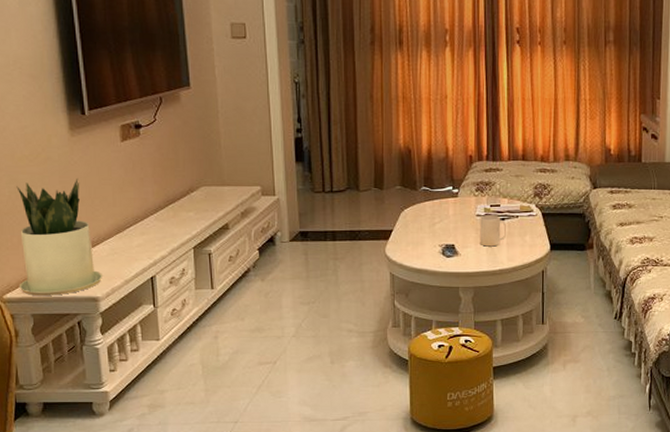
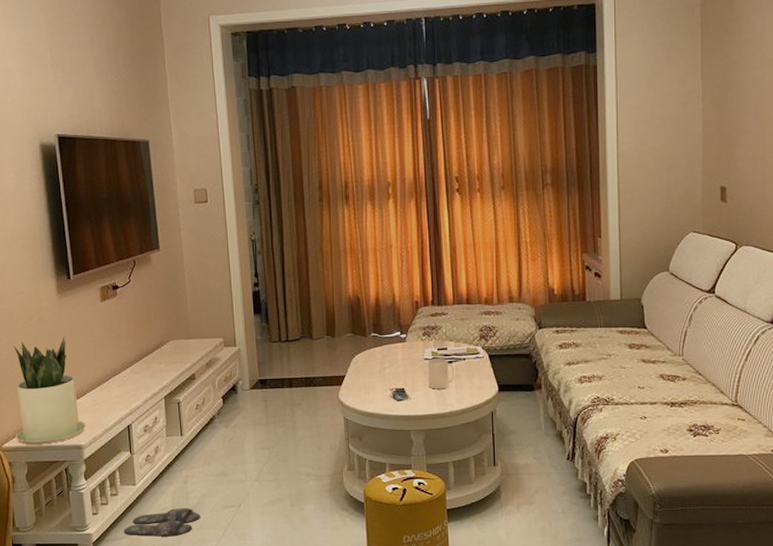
slippers: none [146,364,232,394] -> present [124,507,200,537]

